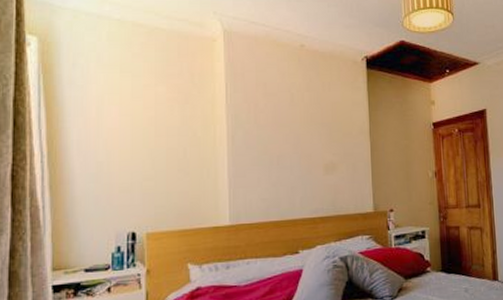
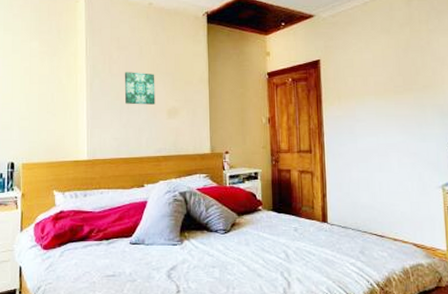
wall art: none [273,122,310,160] -> present [124,72,155,105]

